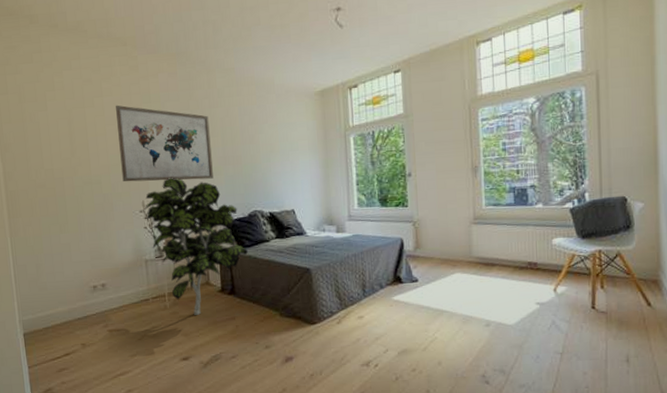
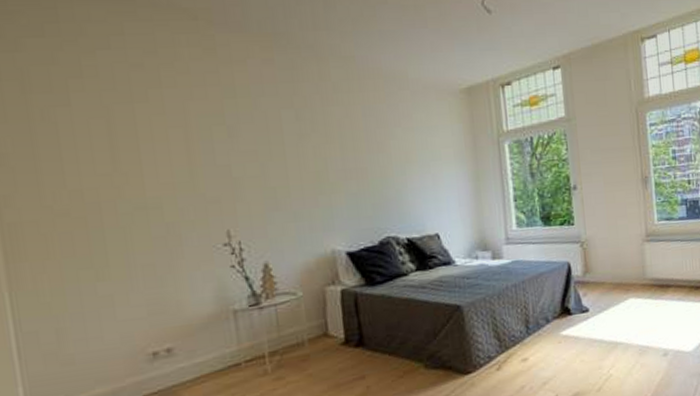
wall art: present [116,105,213,182] -> none [183,99,330,206]
indoor plant: present [144,177,249,315] -> none [230,196,381,379]

